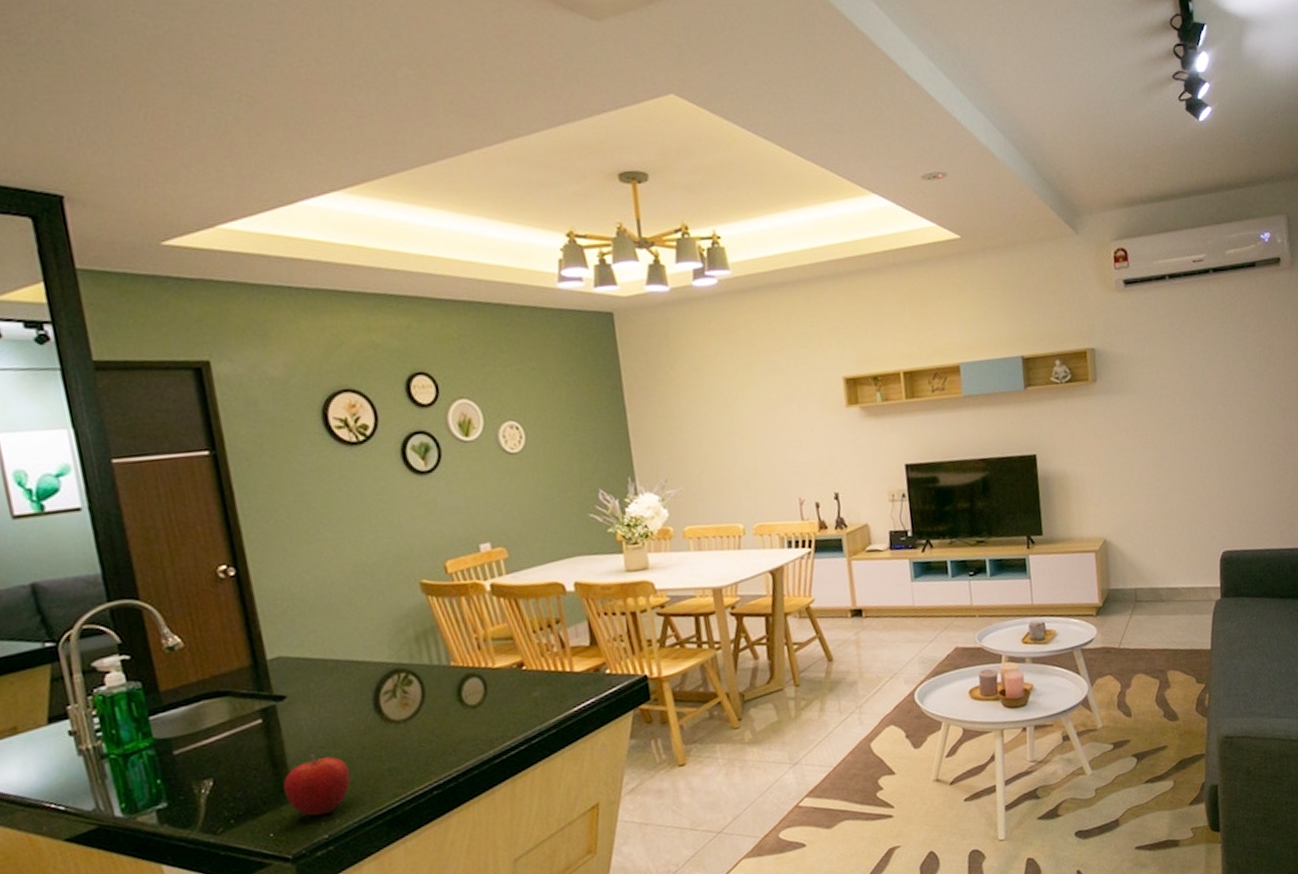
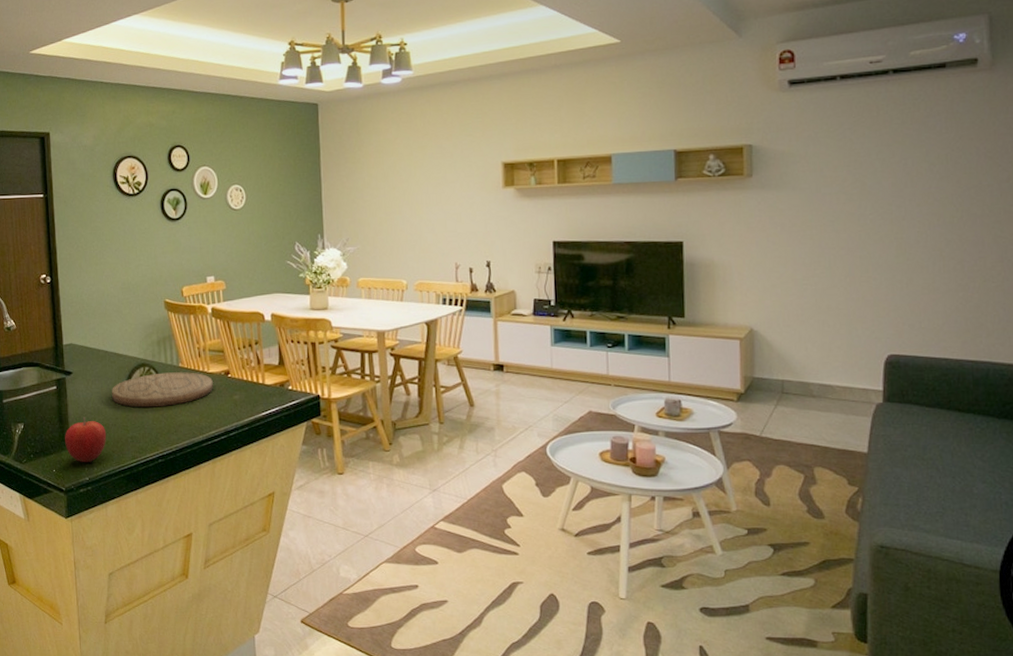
cutting board: none [351,670,503,730] -> present [112,372,213,408]

